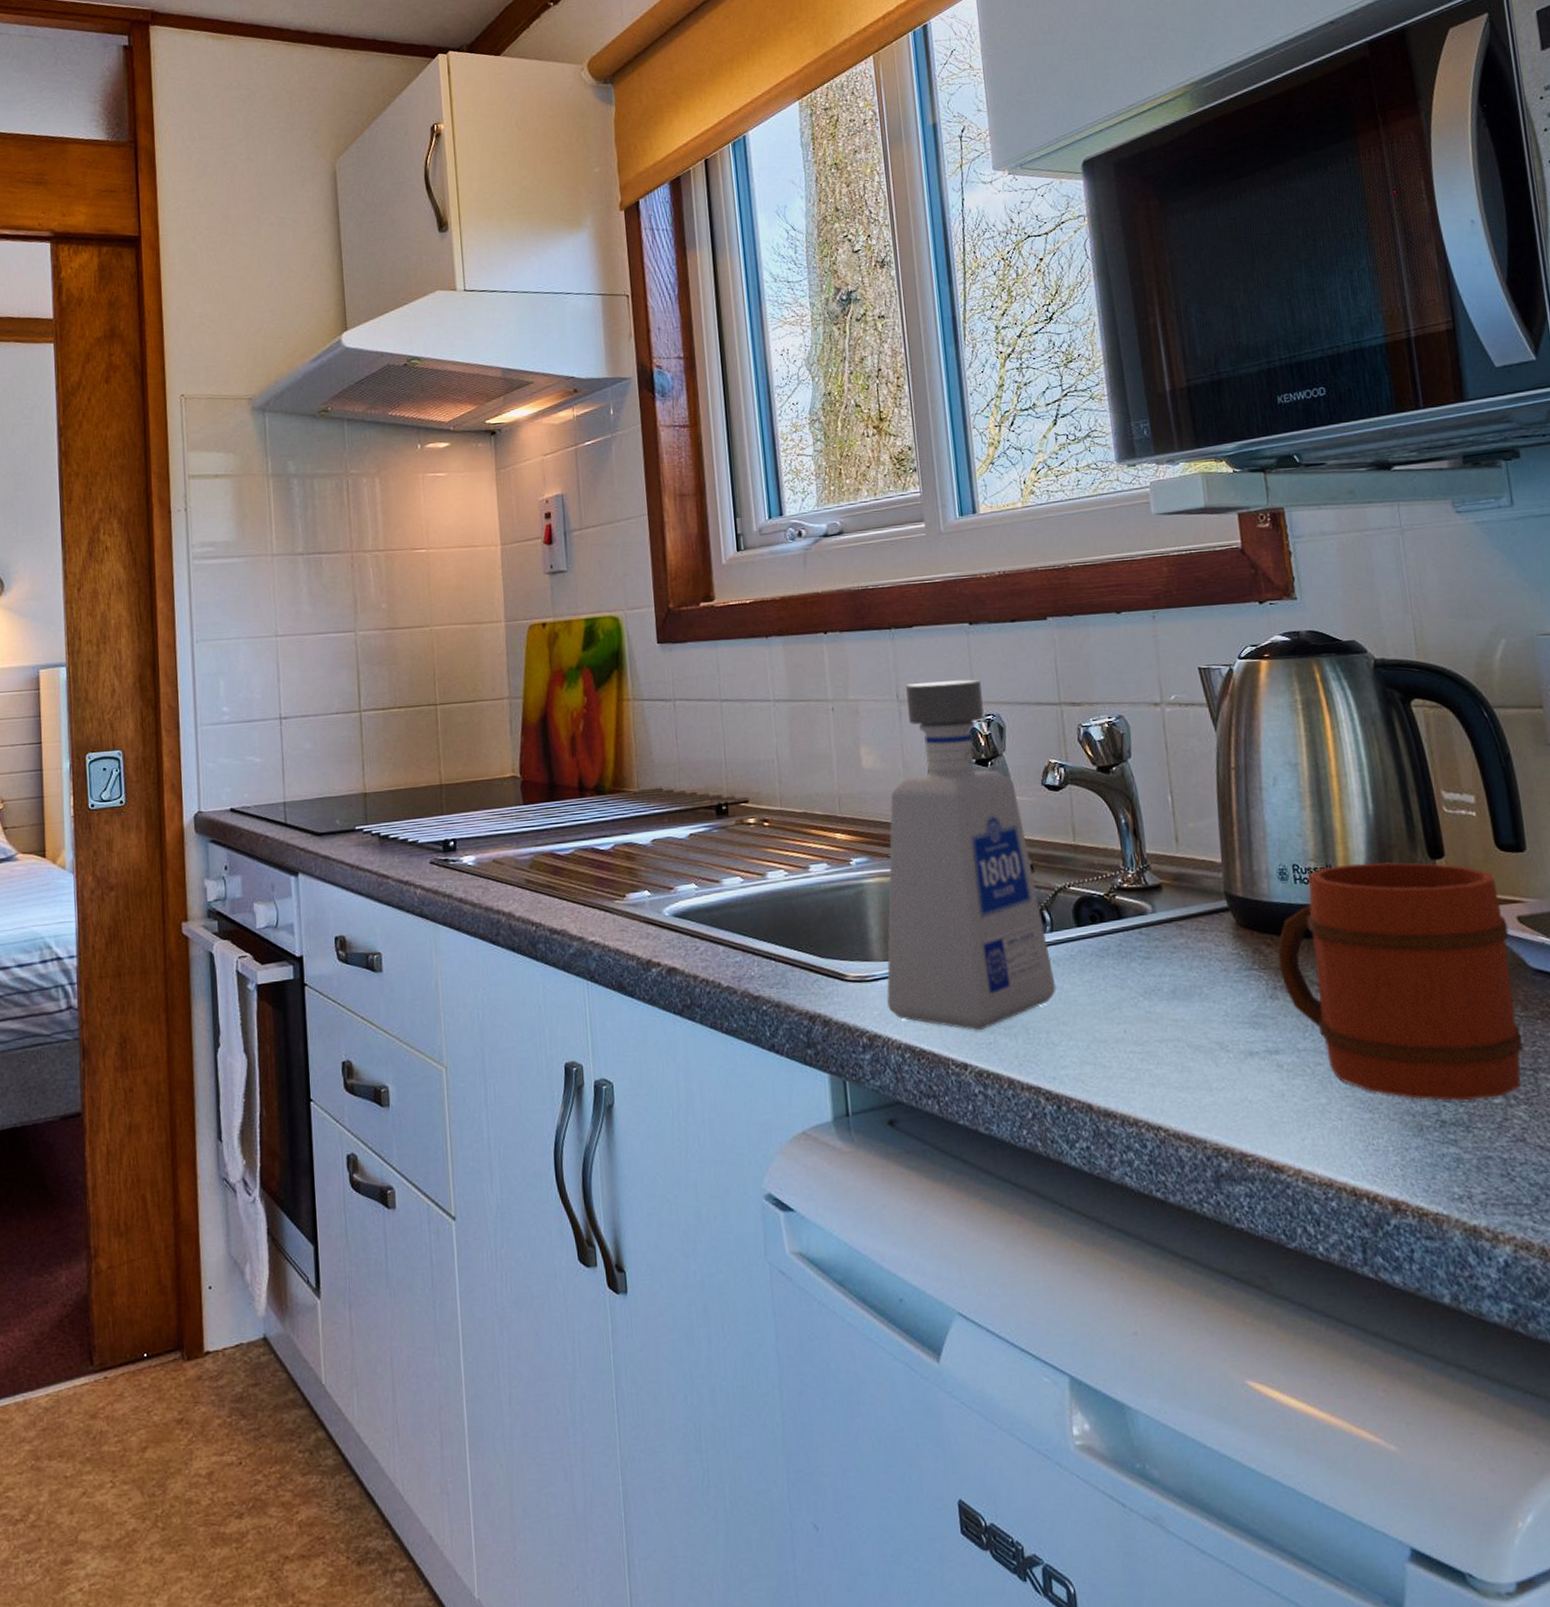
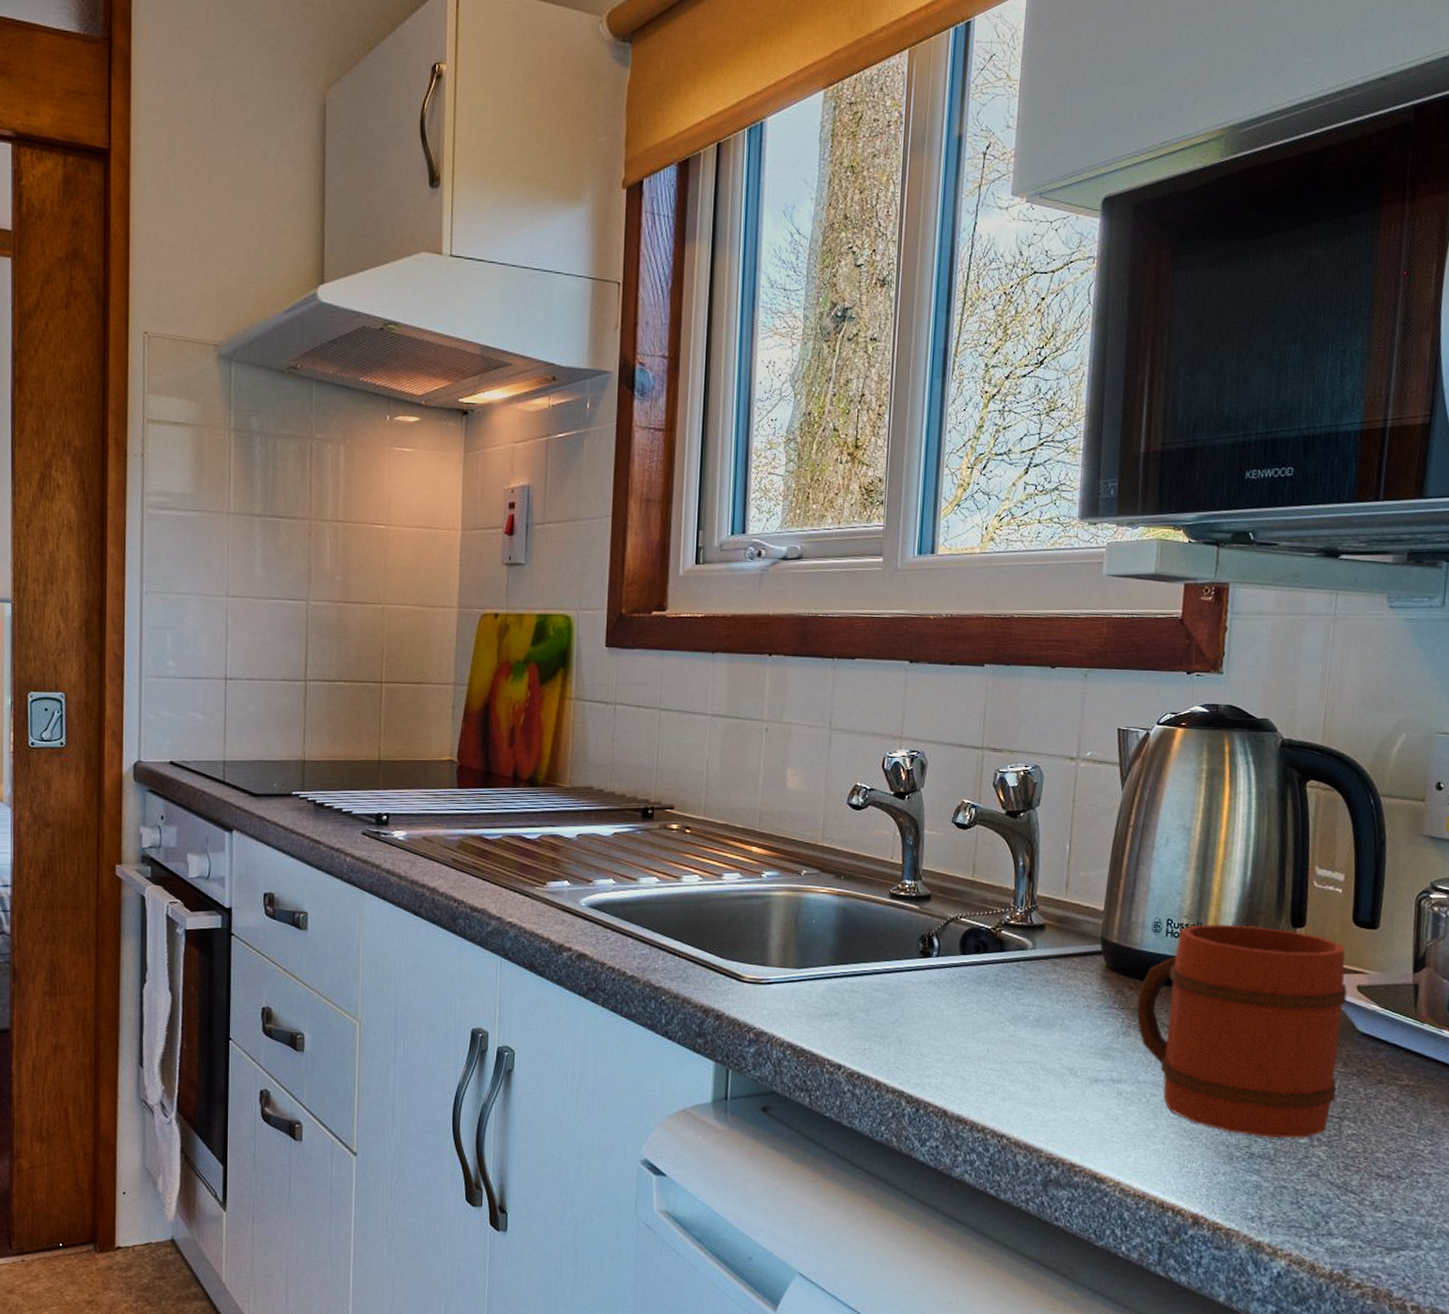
soap dispenser: present [886,679,1056,1030] -> none [776,713,933,1037]

